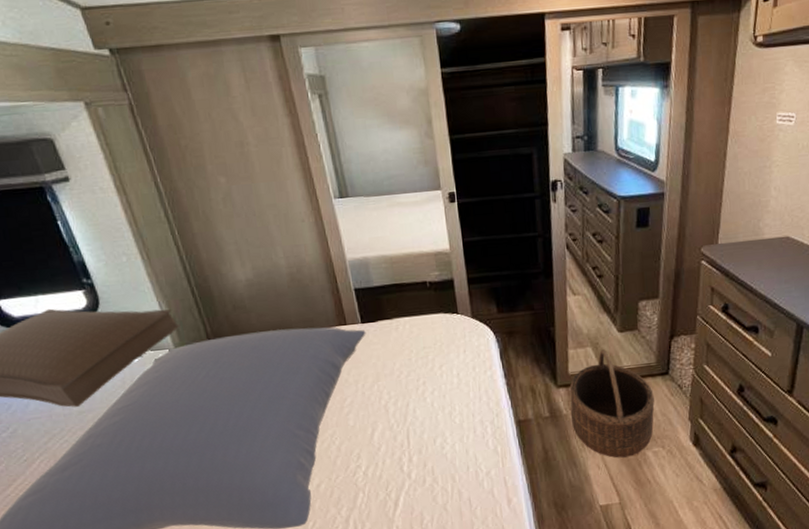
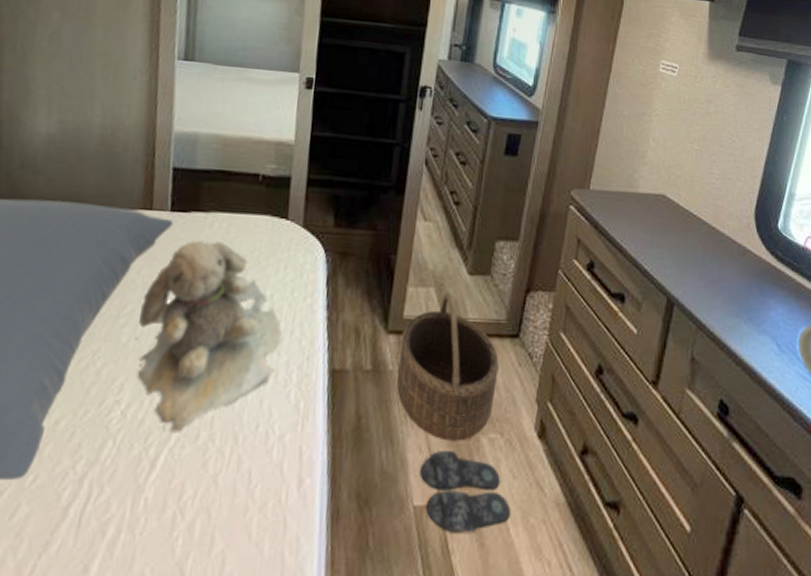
stuffed animal: none [357,339,474,481] -> present [135,241,282,432]
slippers: none [601,464,677,520] -> present [420,451,510,533]

